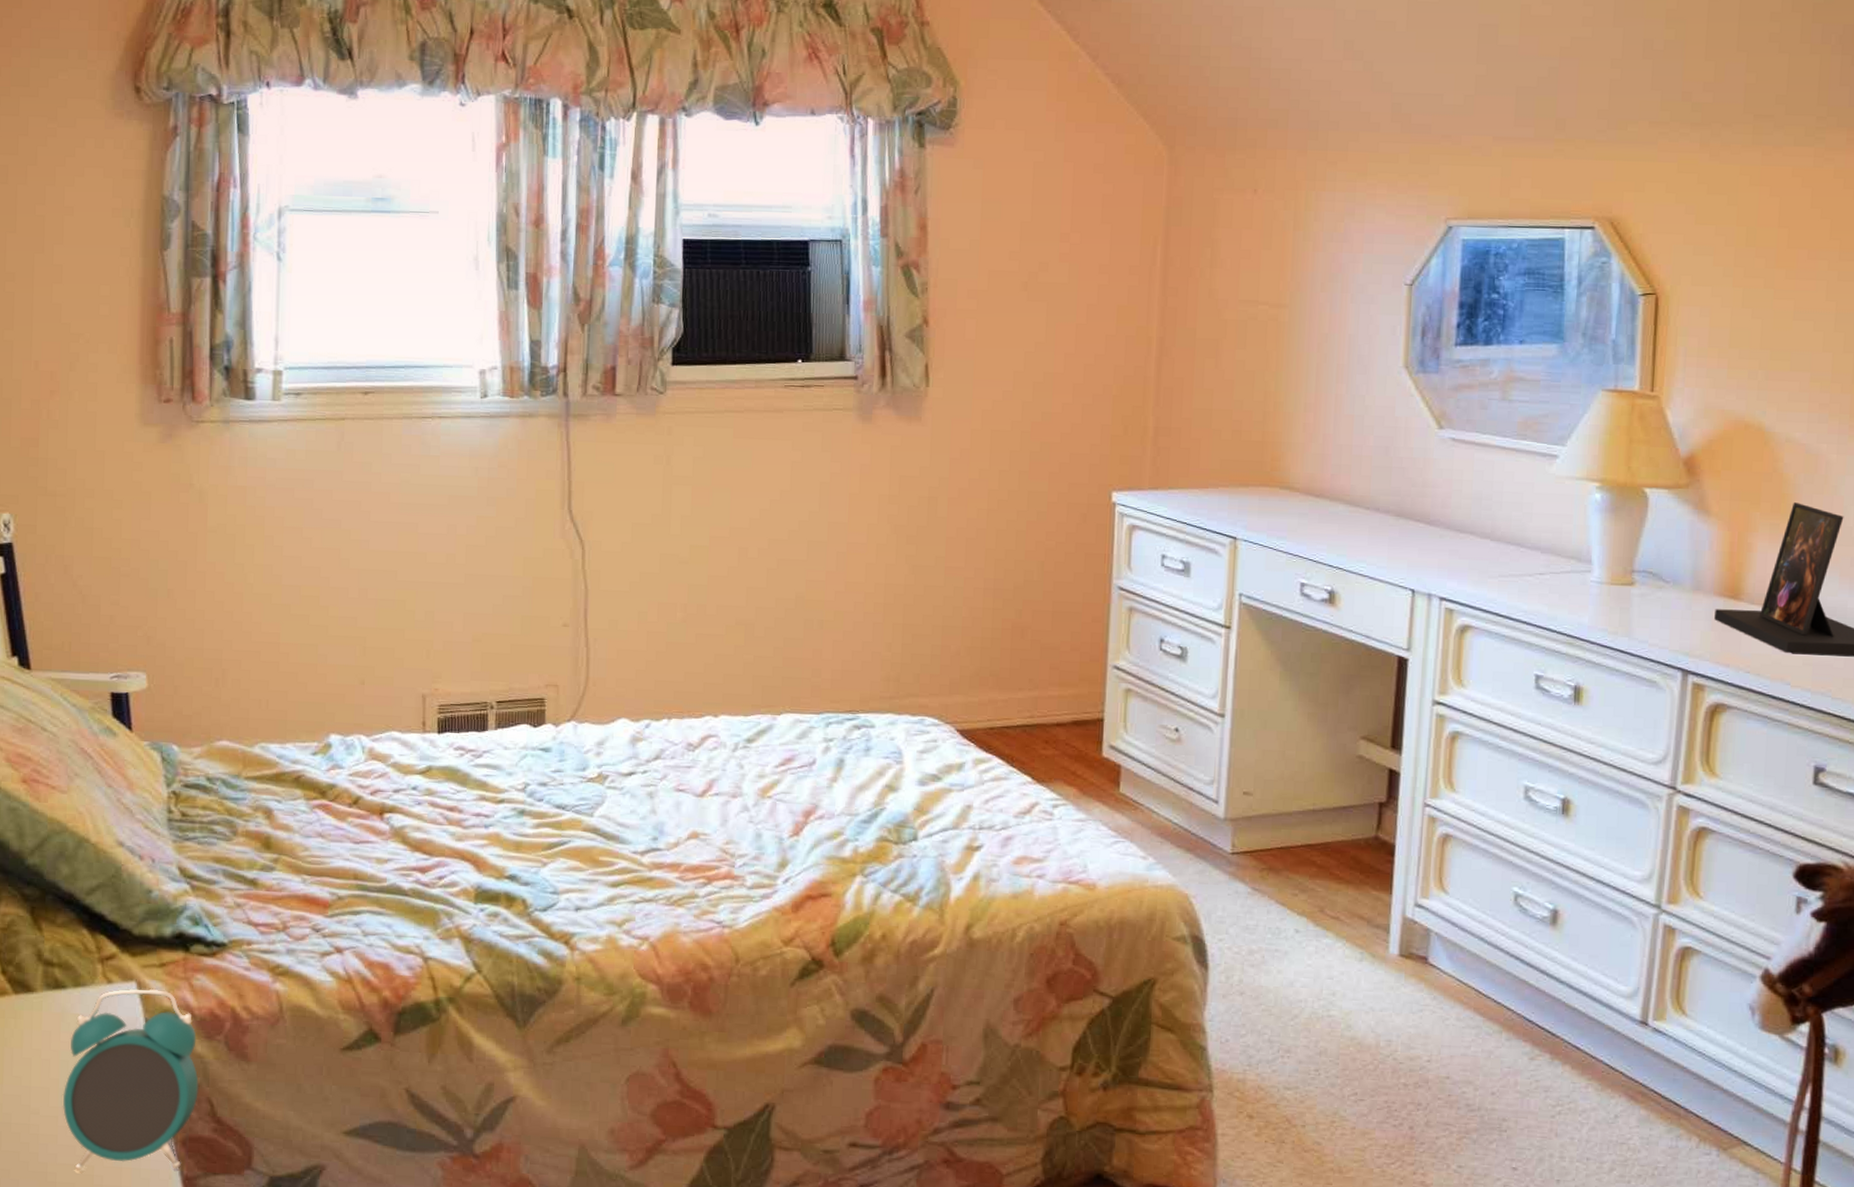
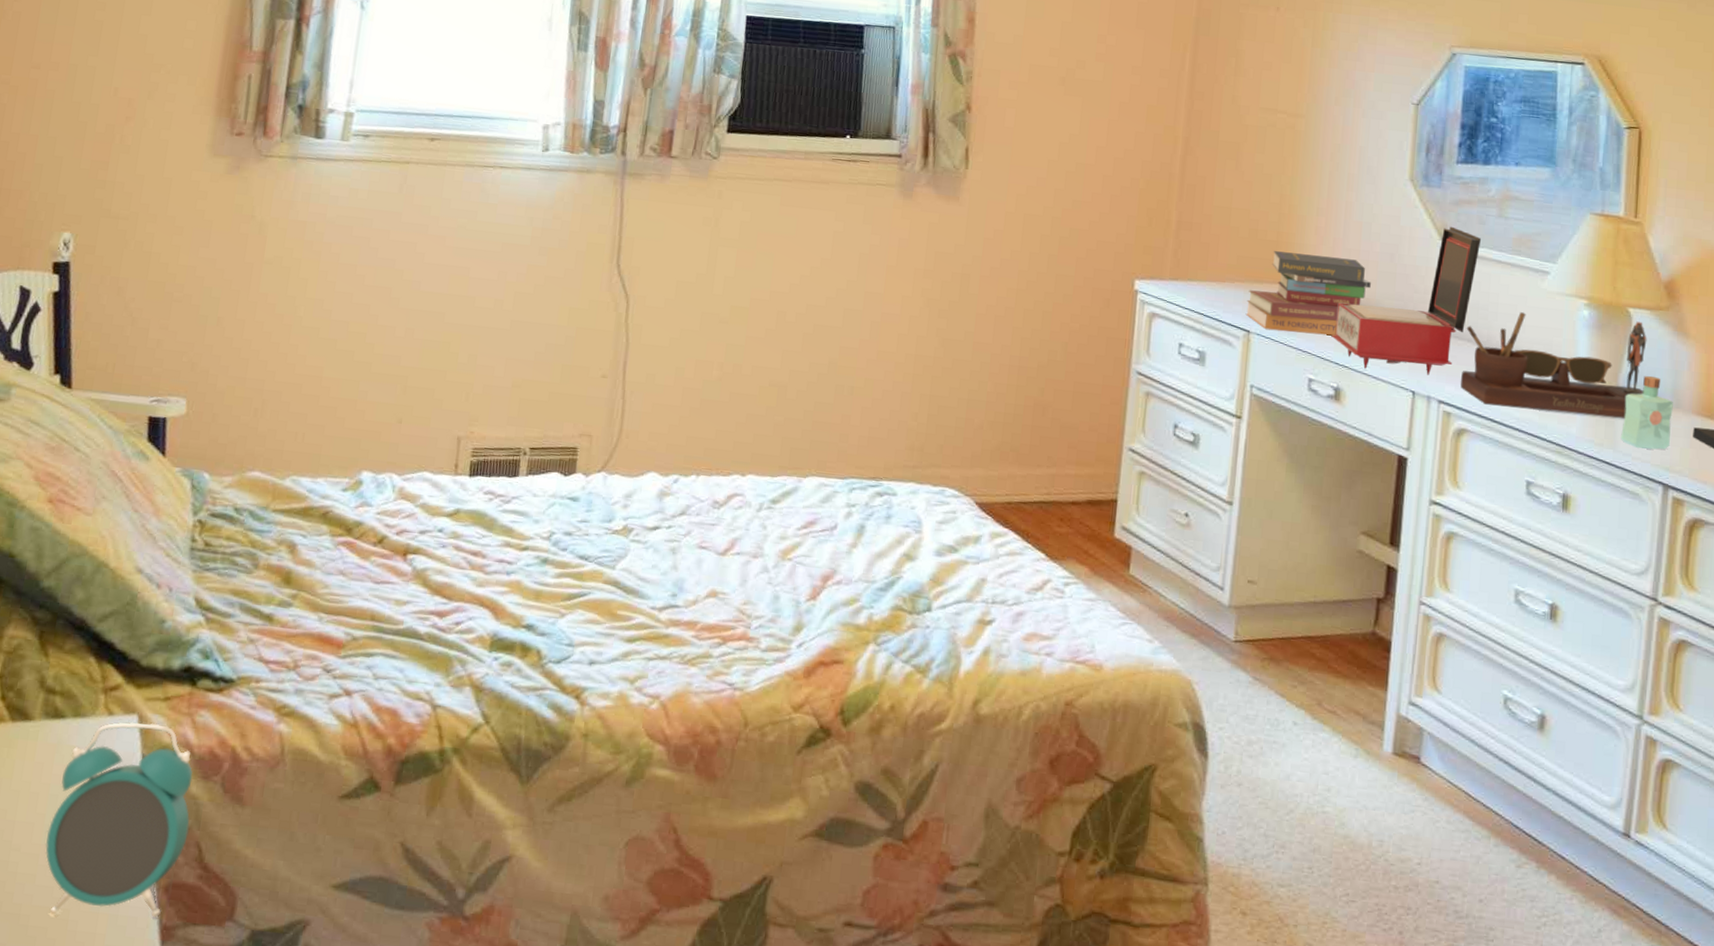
books: none [1231,452,1365,537] -> present [1245,251,1371,336]
jewelry box: none [1323,413,1484,572] -> present [1331,226,1482,375]
desk organizer: none [1462,500,1665,605] -> present [1460,312,1647,419]
perfume: none [1636,558,1693,635] -> present [1621,375,1673,450]

